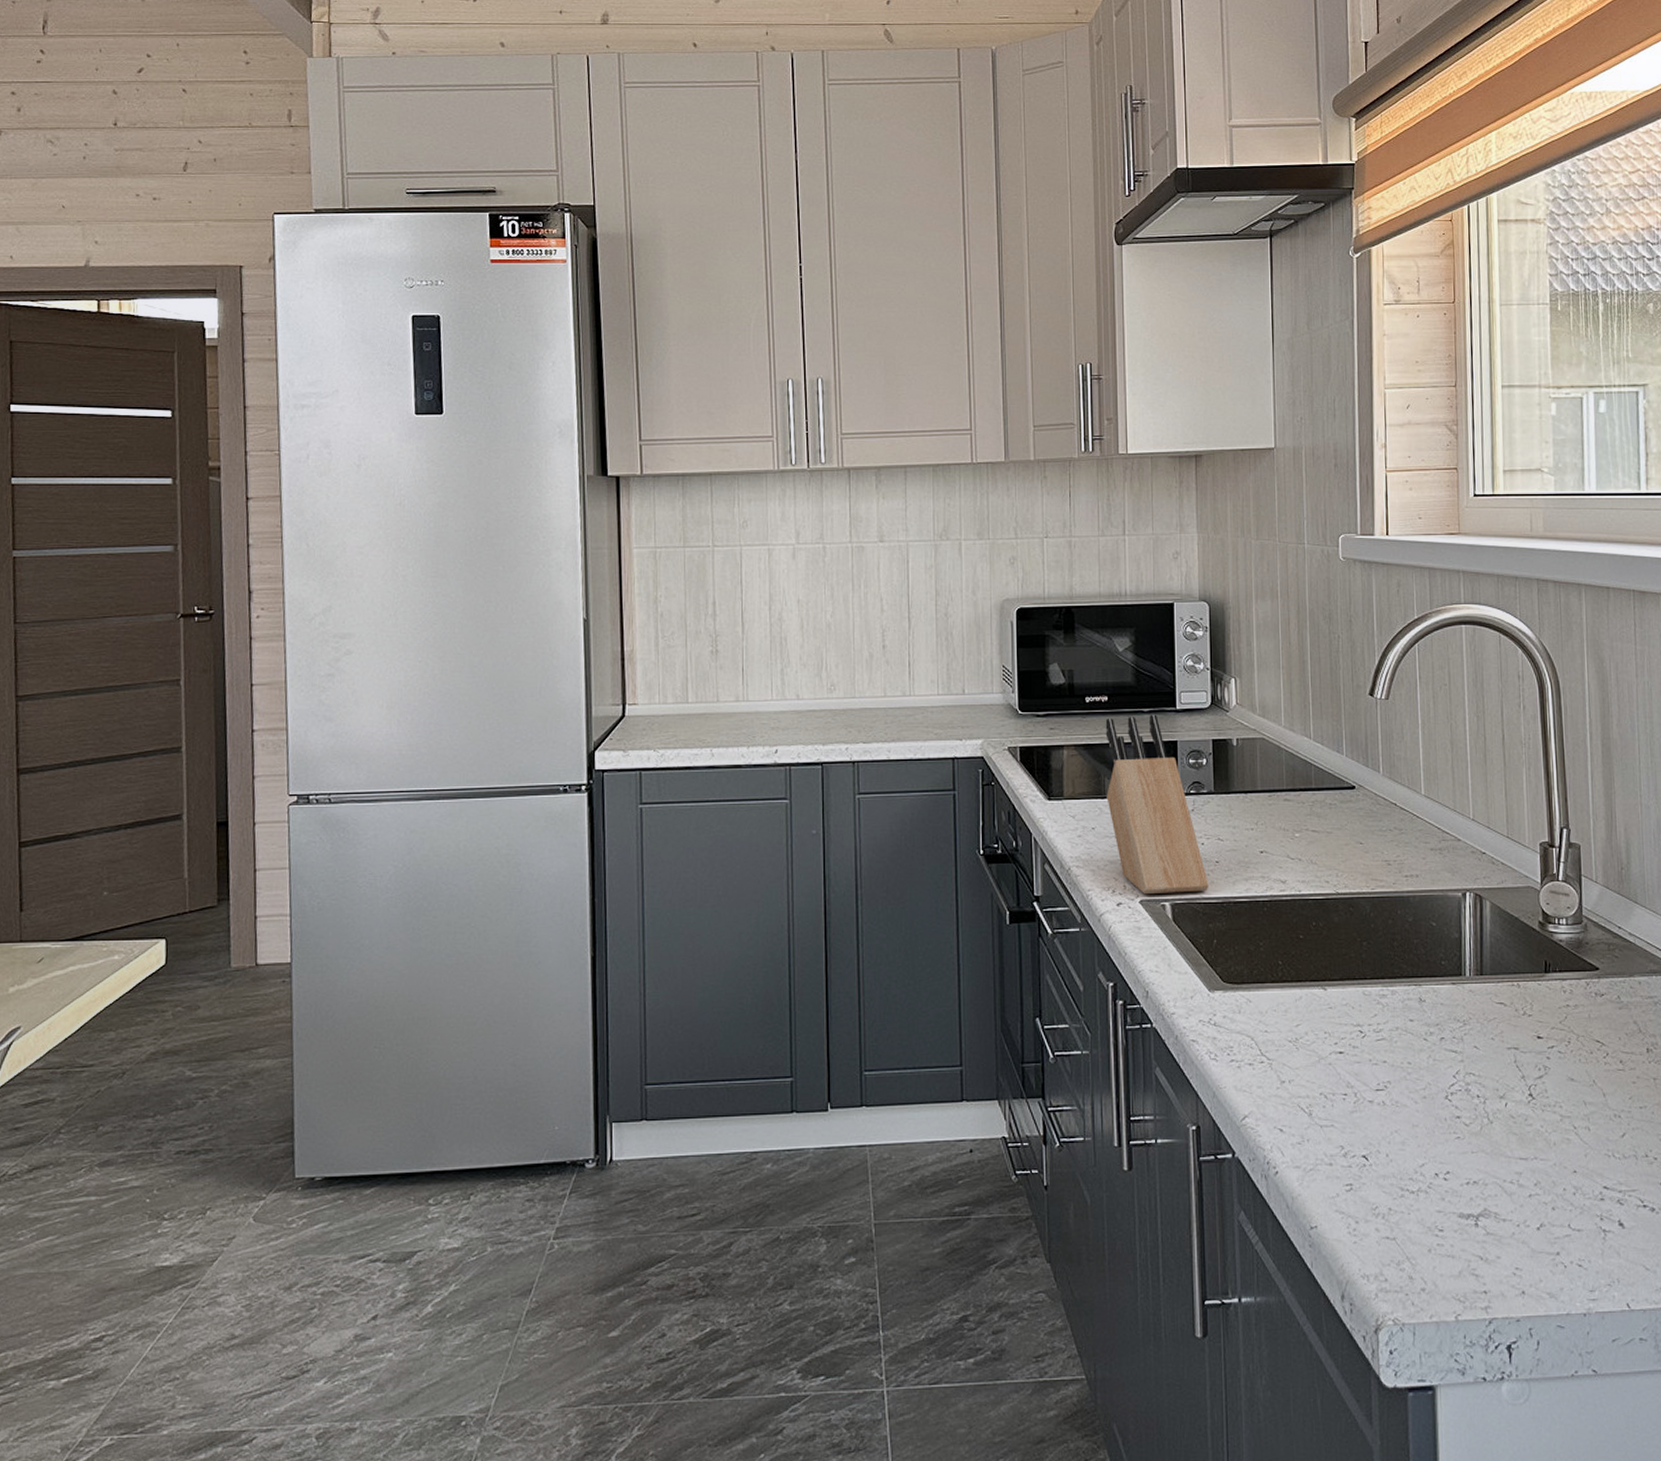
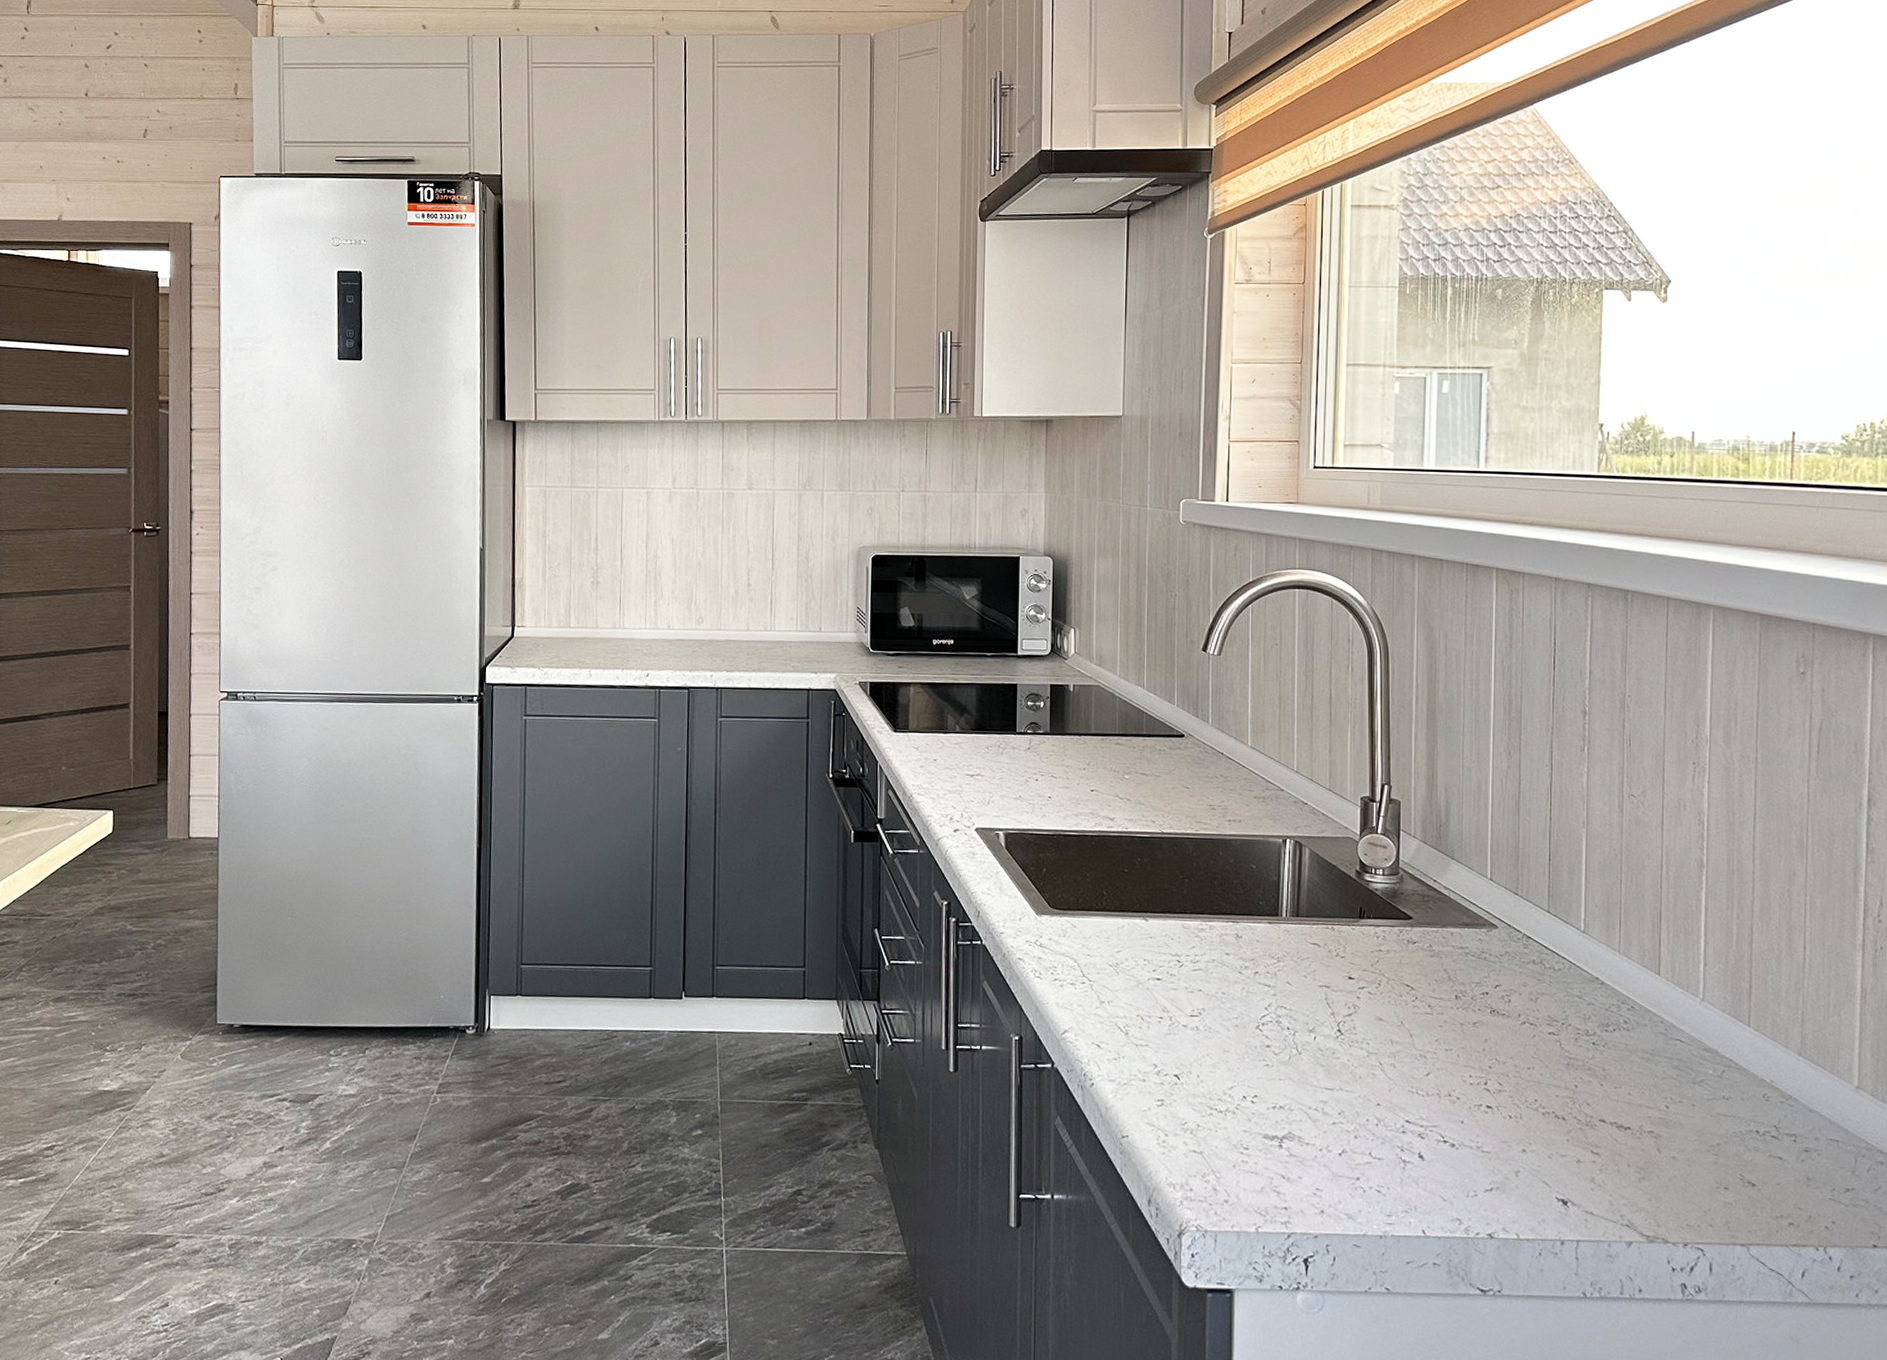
knife block: present [1105,714,1209,895] -> none [948,658,1041,824]

